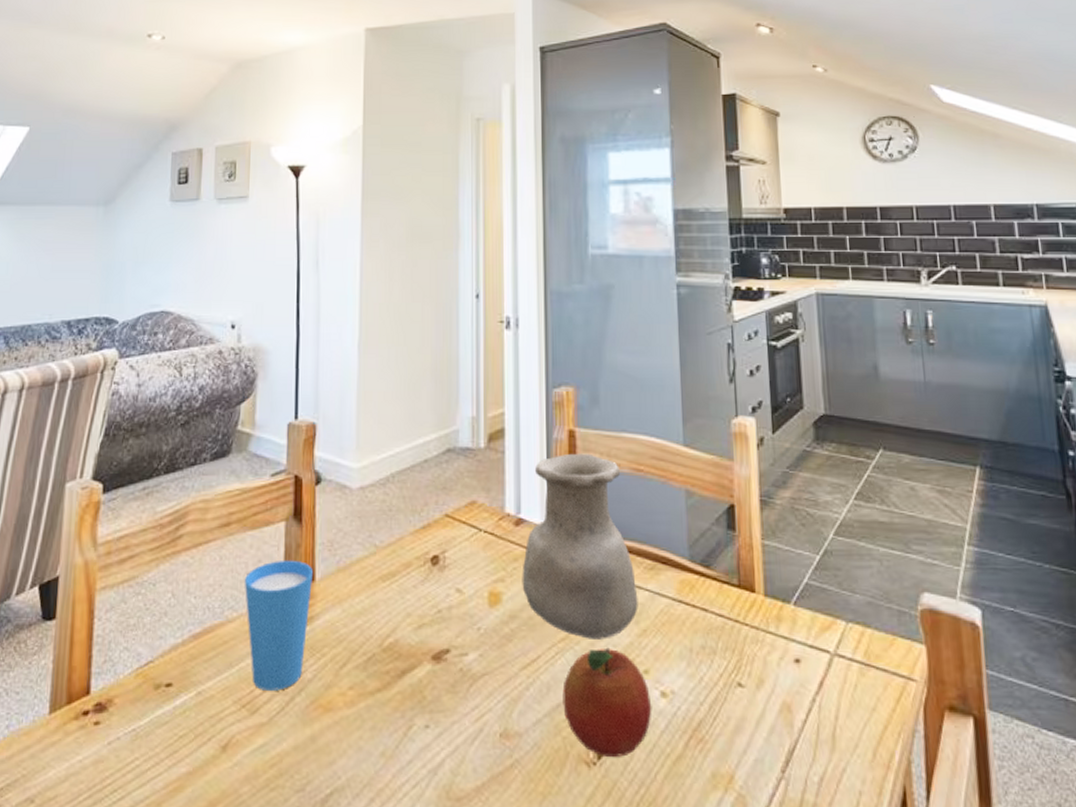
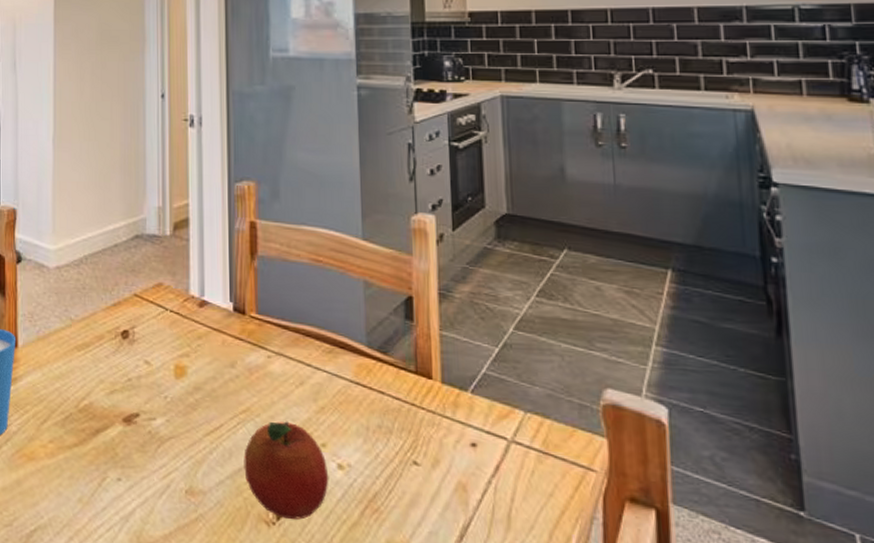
vase: present [522,453,638,639] -> none [205,243,317,414]

